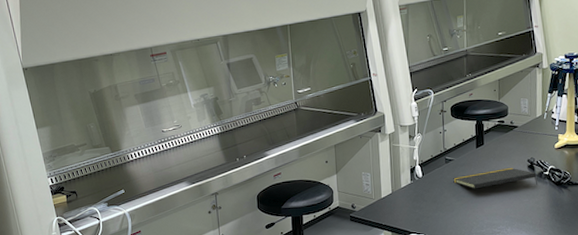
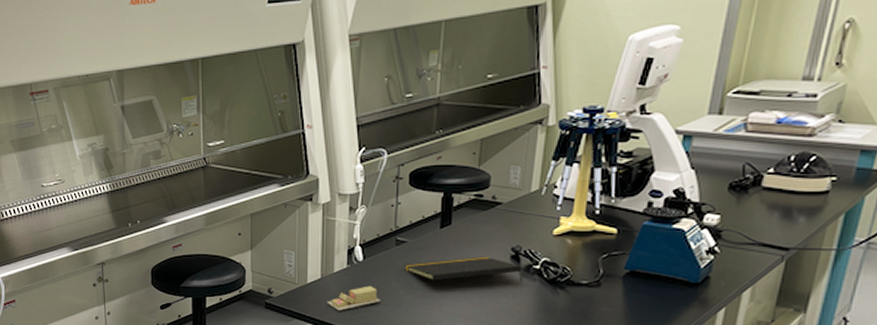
sticky notes: none [397,196,438,218] -> present [326,285,381,311]

